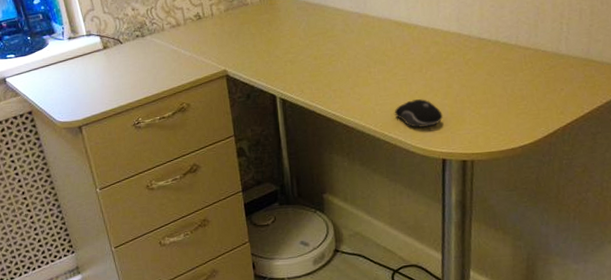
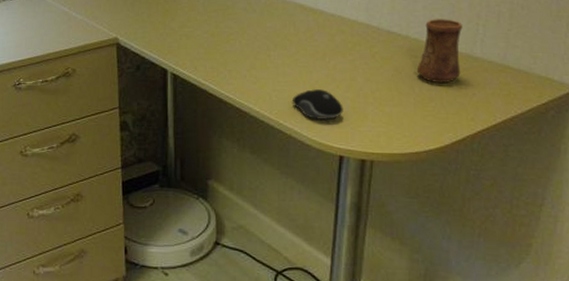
cup: none [507,21,549,82] -> present [416,19,463,83]

